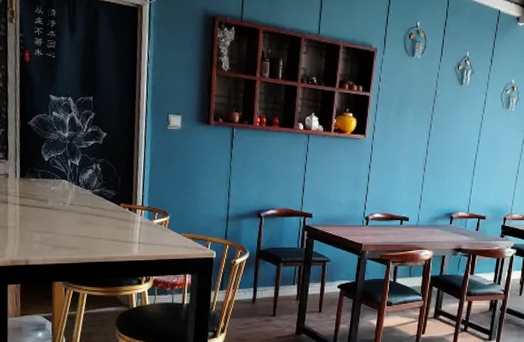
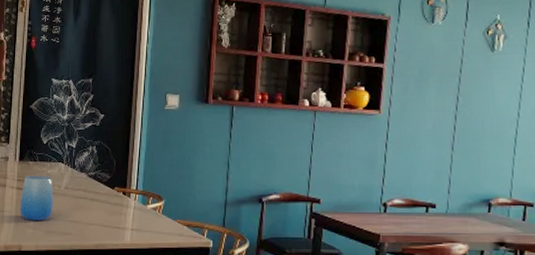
cup: none [24,193,59,236] -> present [20,176,53,220]

